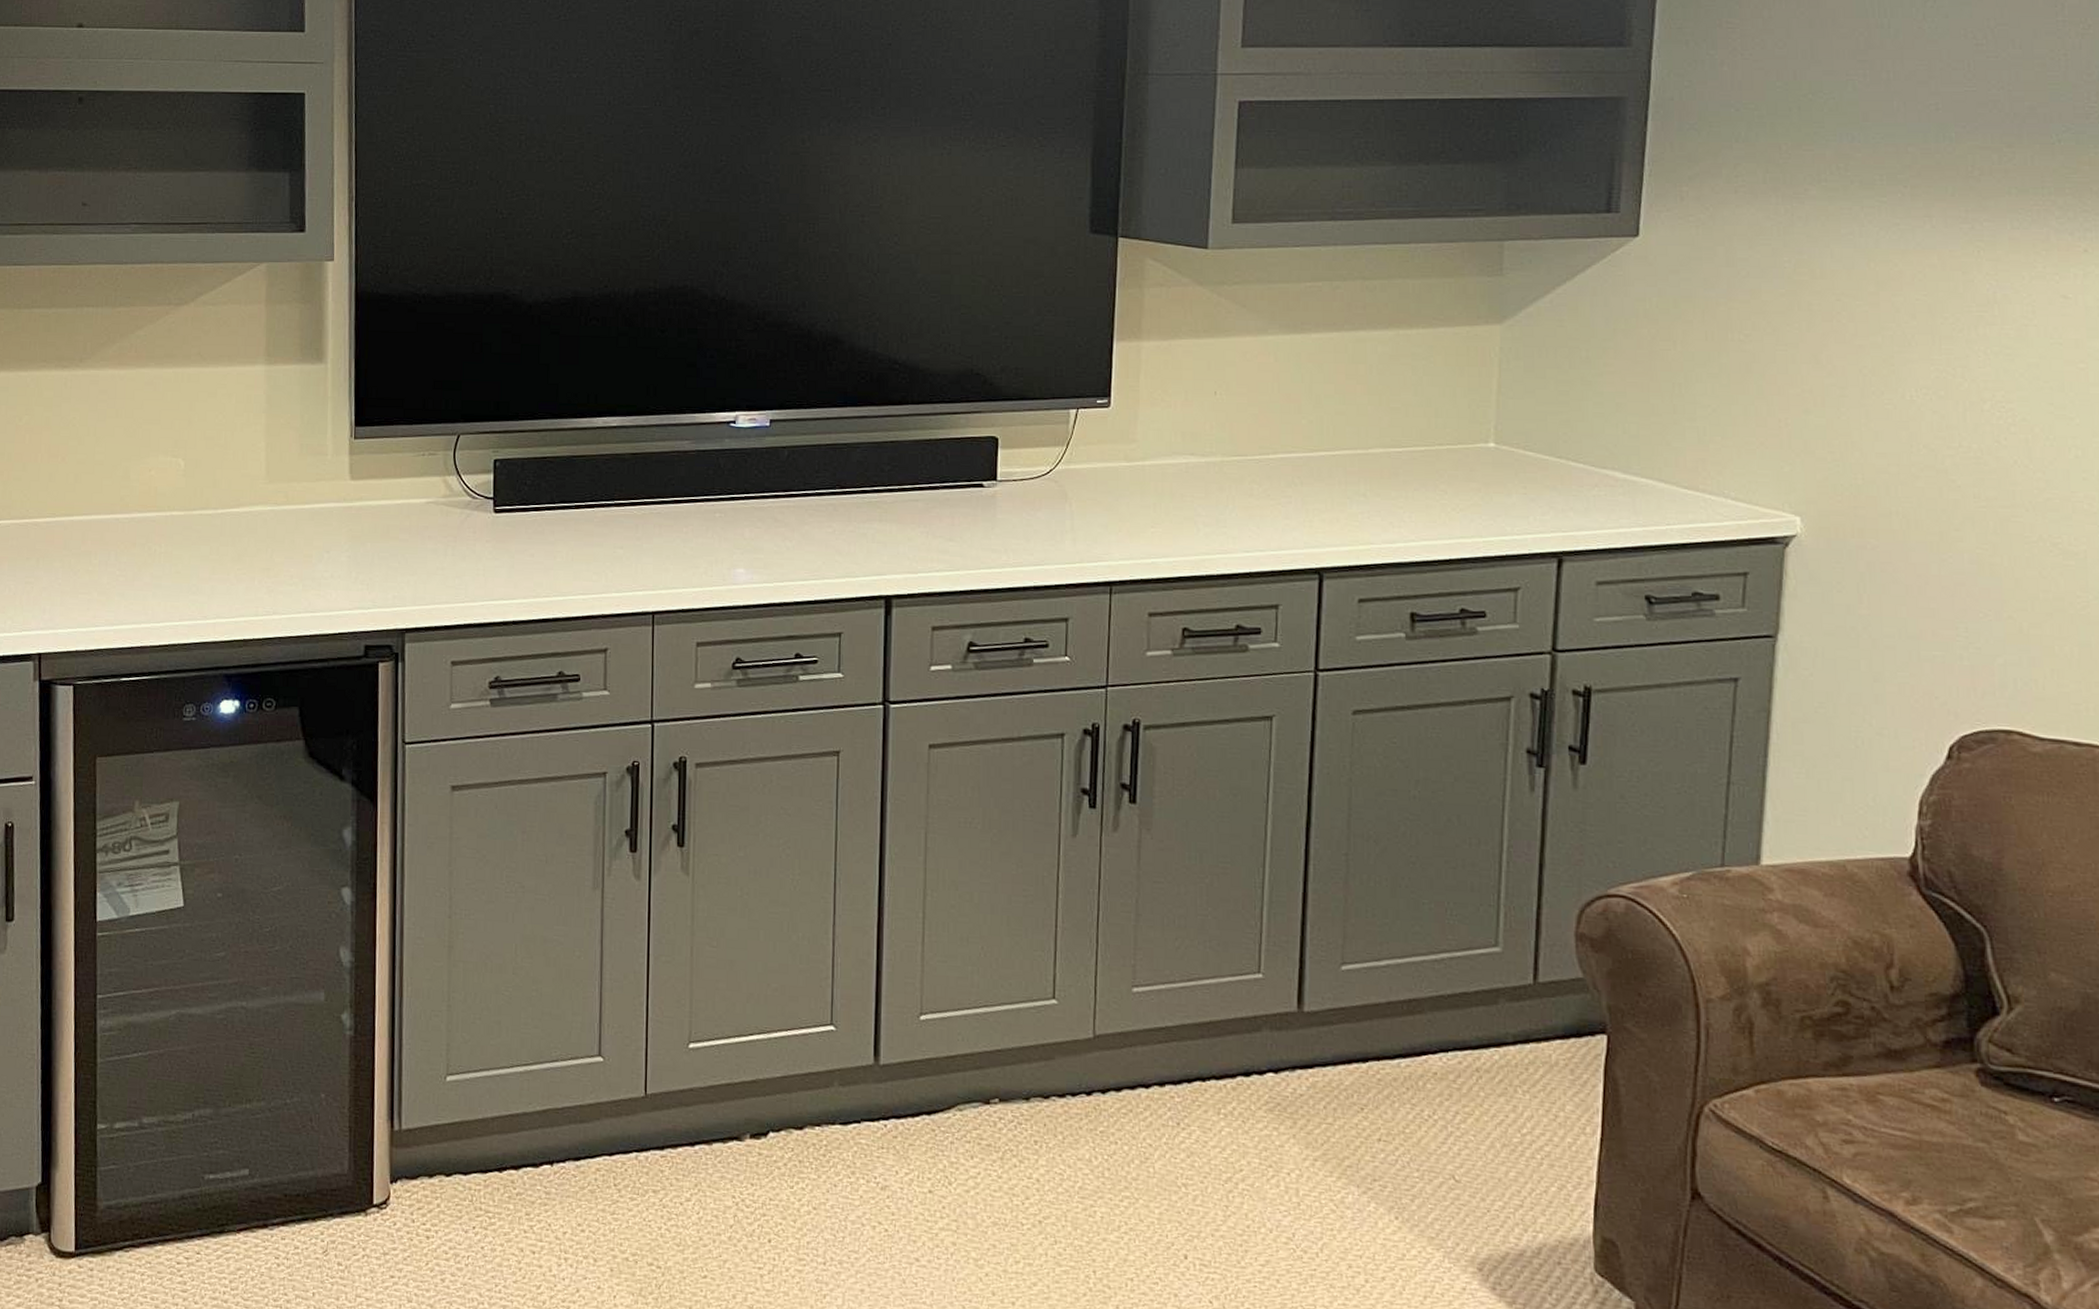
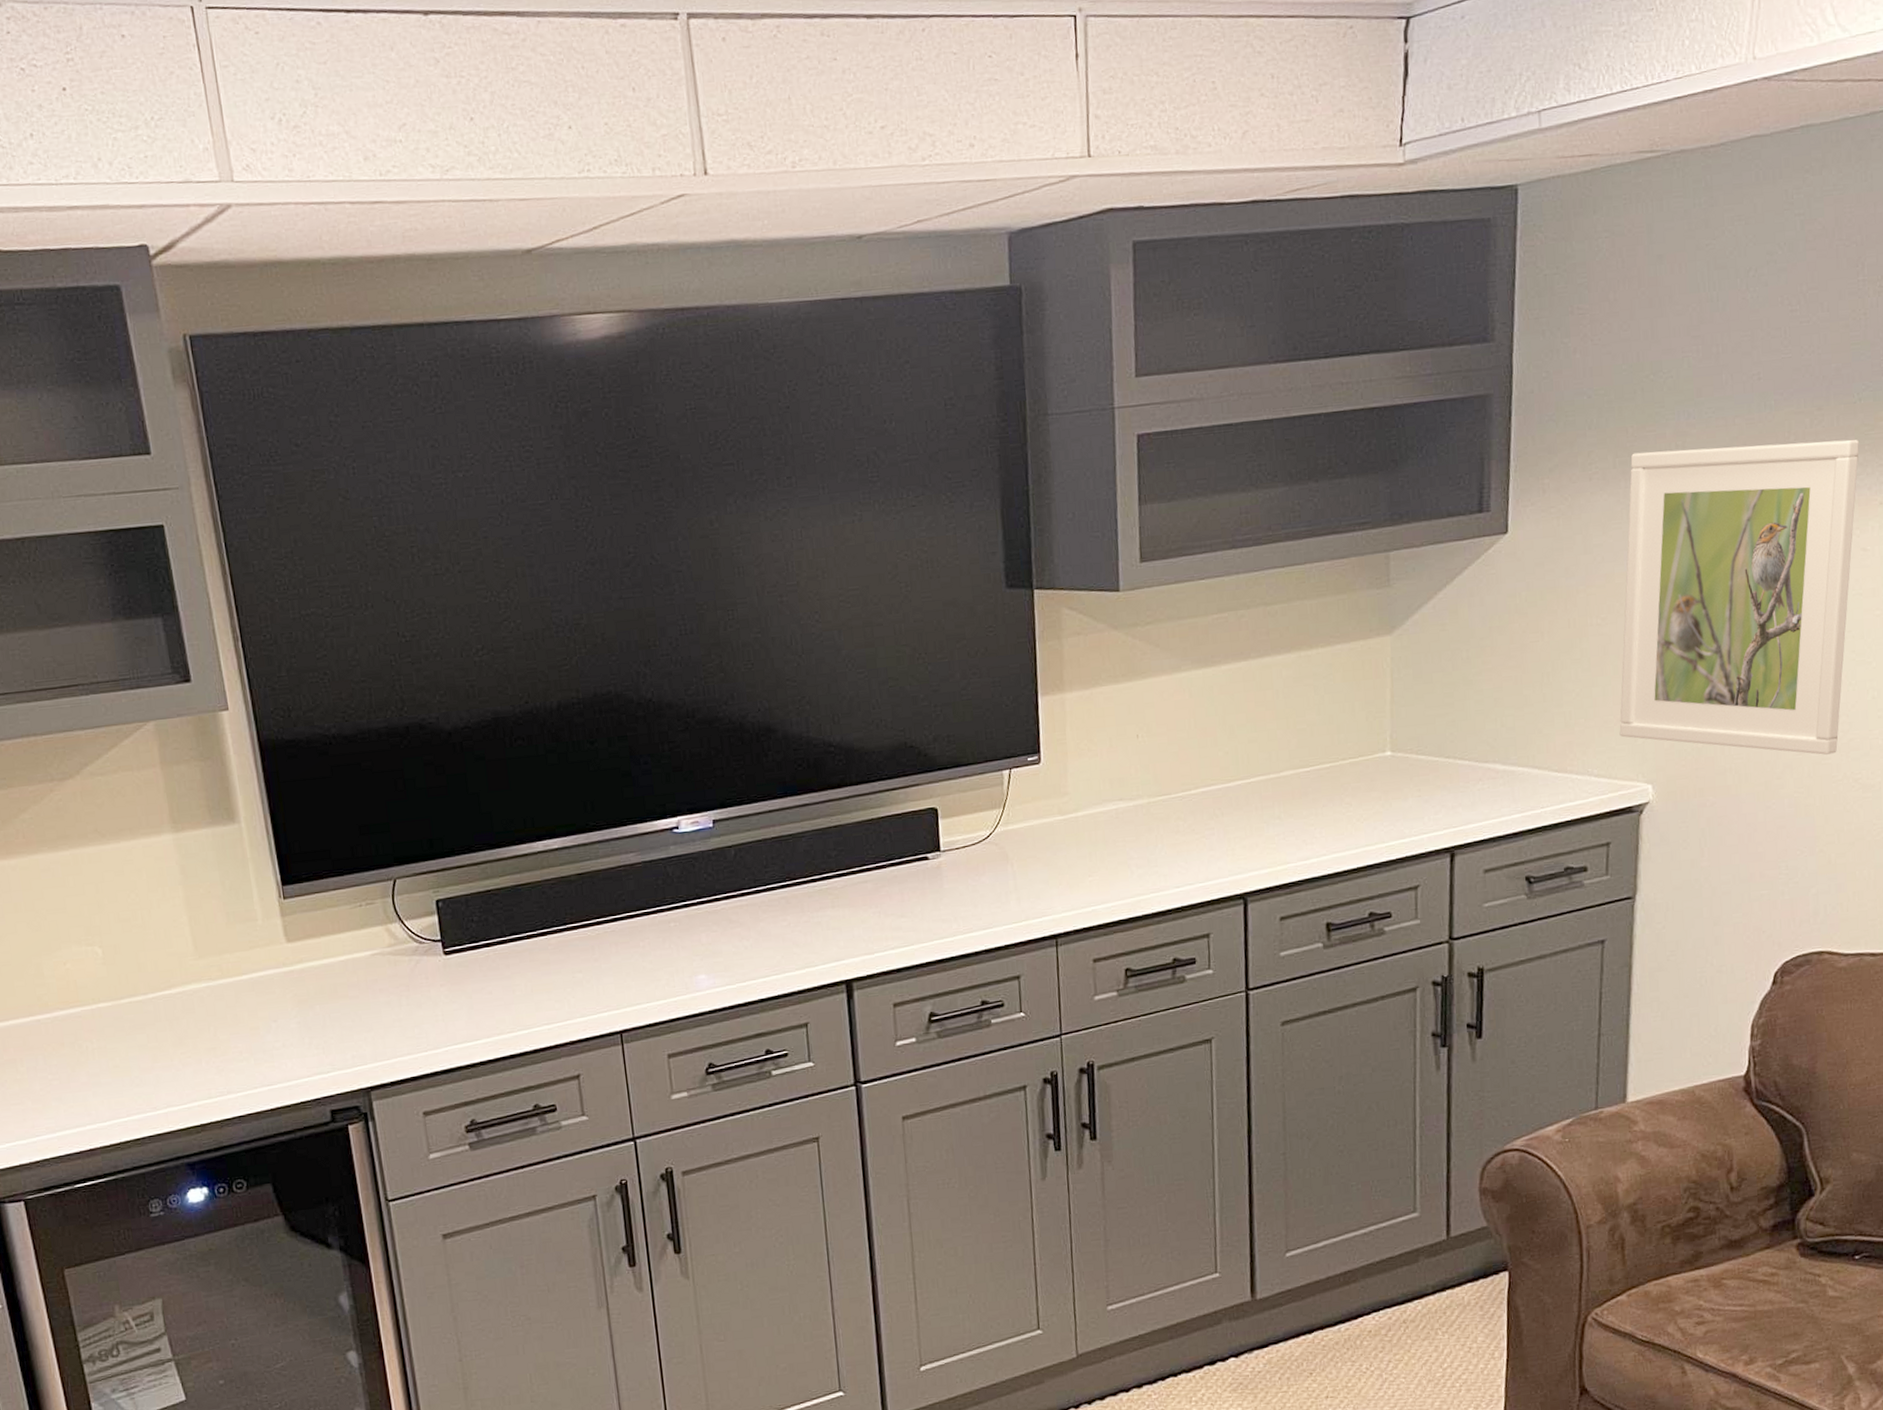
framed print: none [1762,170,2058,512] -> present [1619,439,1859,755]

